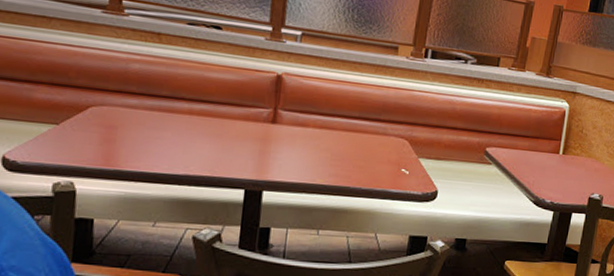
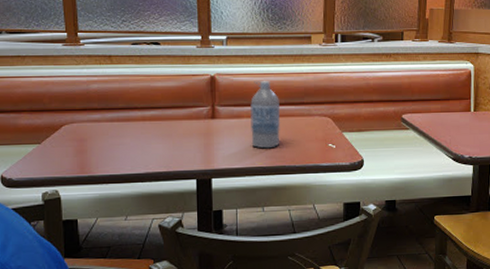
water bottle: none [314,87,353,166] -> present [250,81,281,149]

